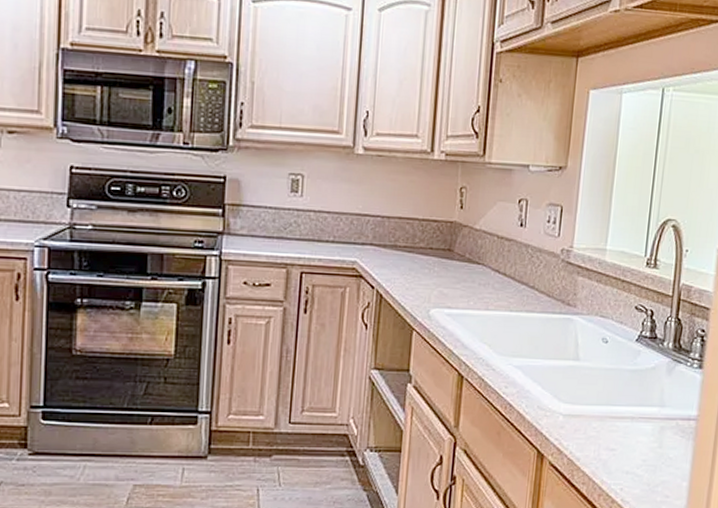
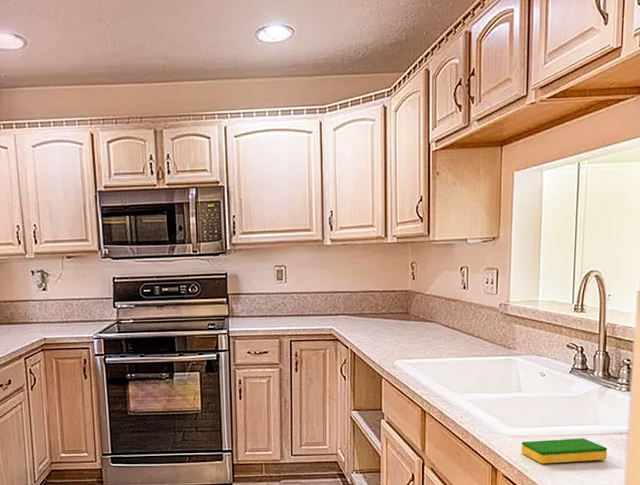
dish sponge: none [573,421,673,452] -> present [521,438,608,464]

